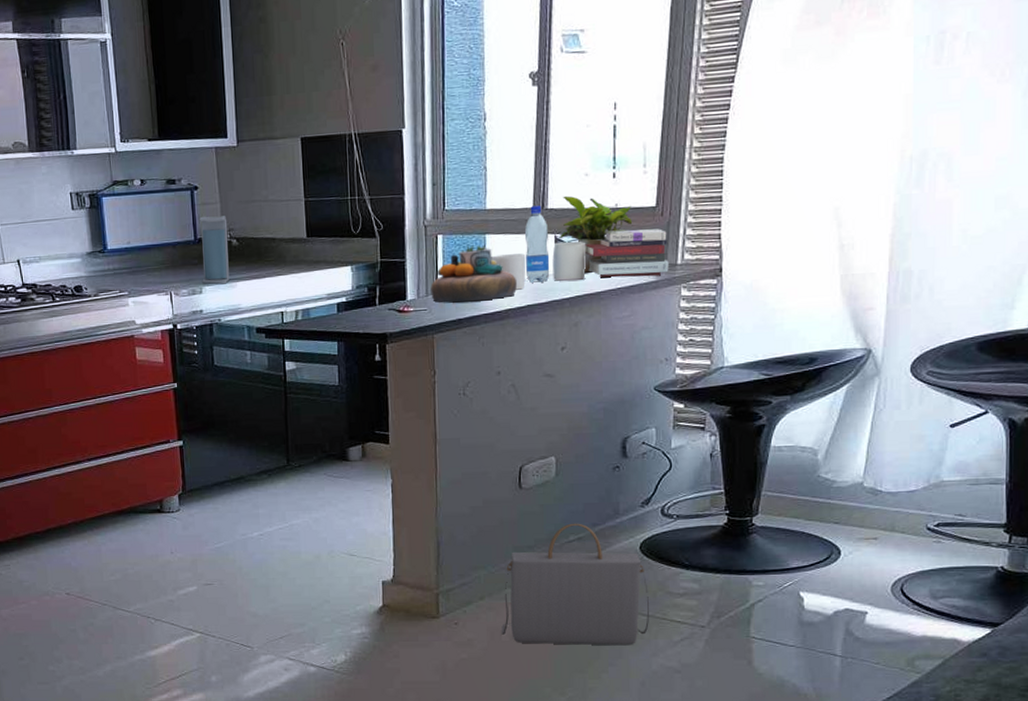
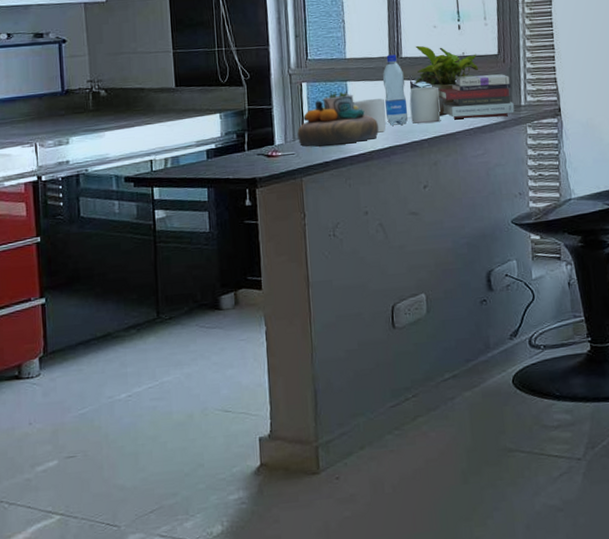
soap dispenser: present [200,216,230,285] -> none [67,67,97,135]
shopping bag: present [501,523,649,646] -> none [384,360,528,494]

